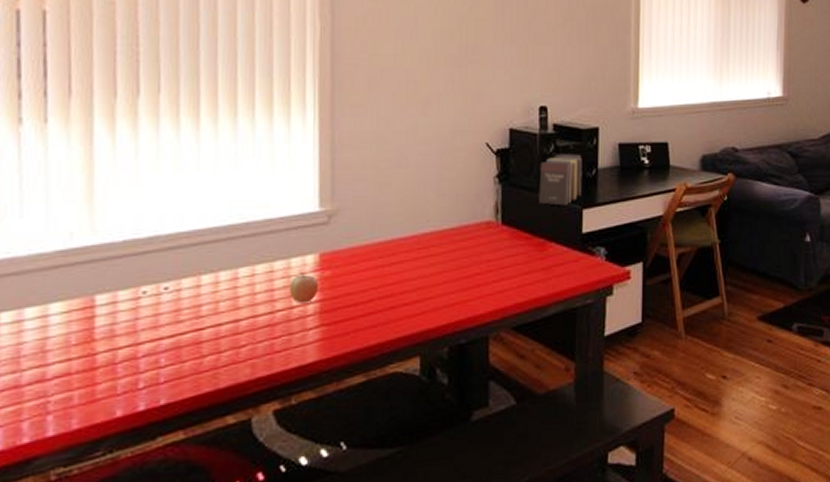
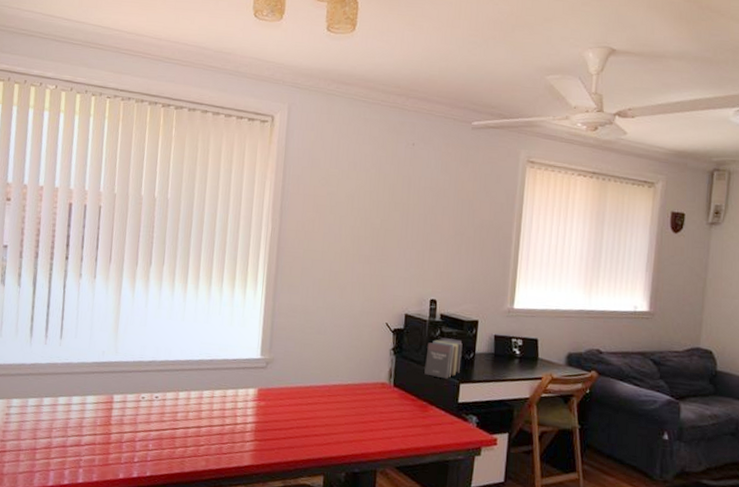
fruit: present [289,271,319,304] -> none [235,399,256,423]

